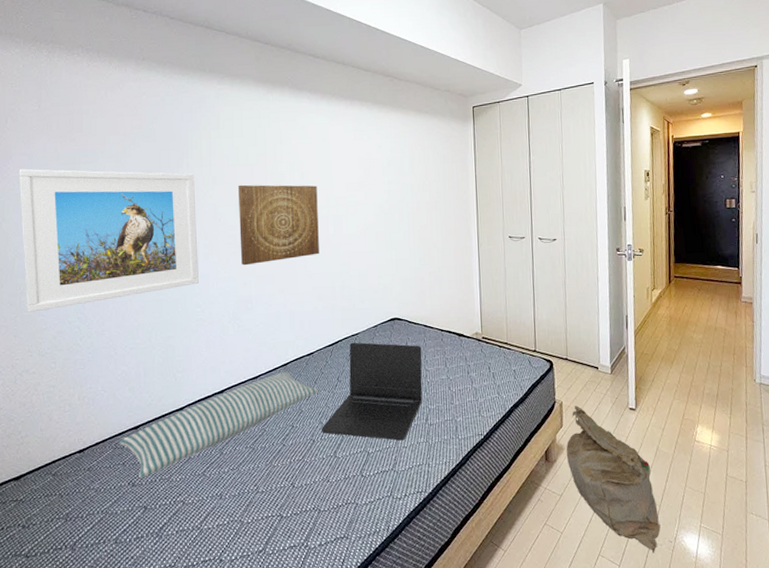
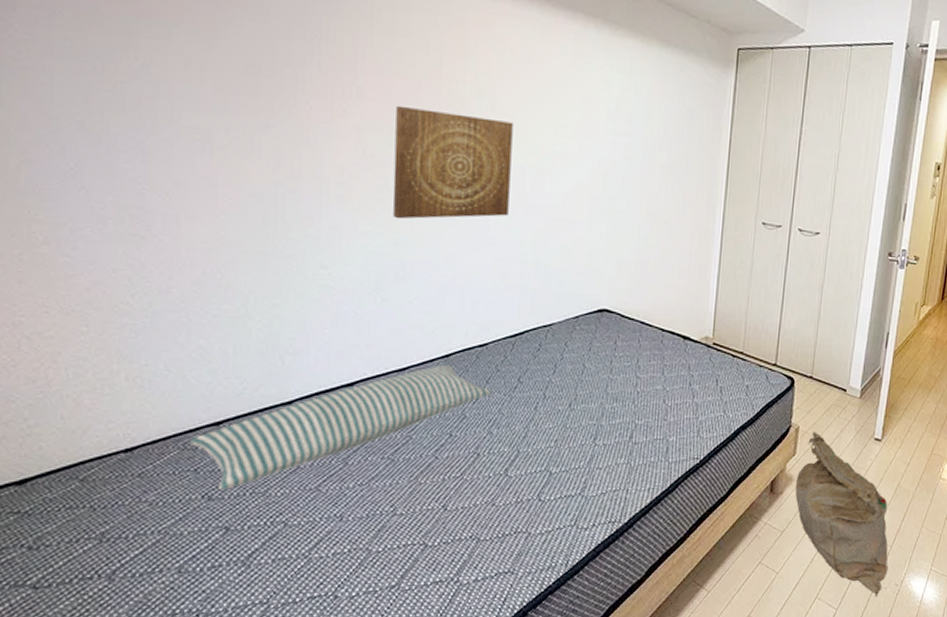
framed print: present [19,168,199,312] -> none [29,29,329,250]
laptop: present [322,342,423,441] -> none [490,335,635,460]

